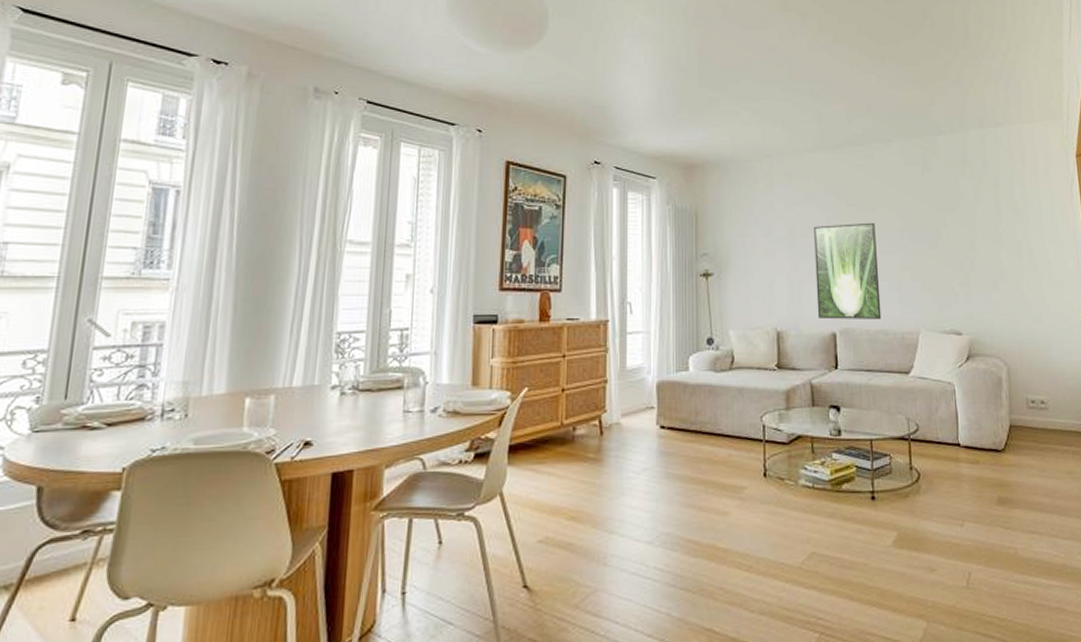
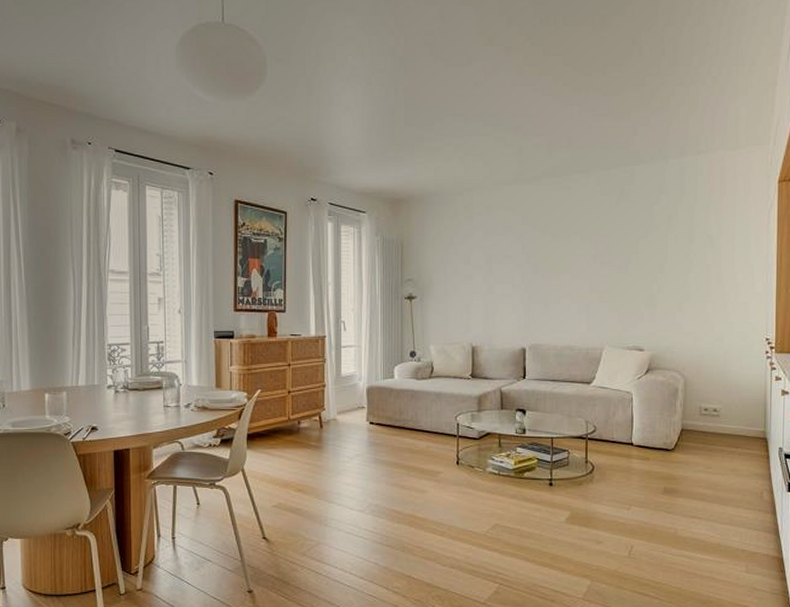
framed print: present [814,222,882,320] -> none [509,250,569,337]

